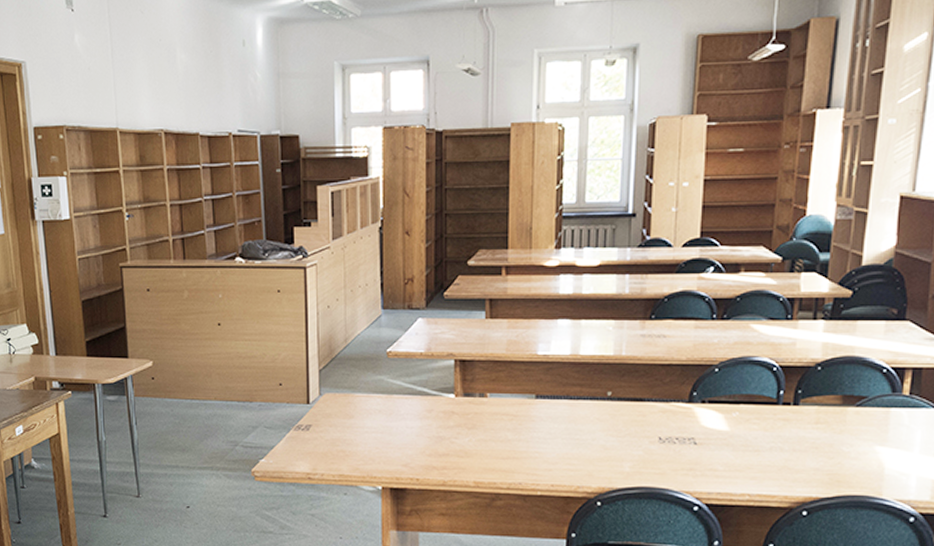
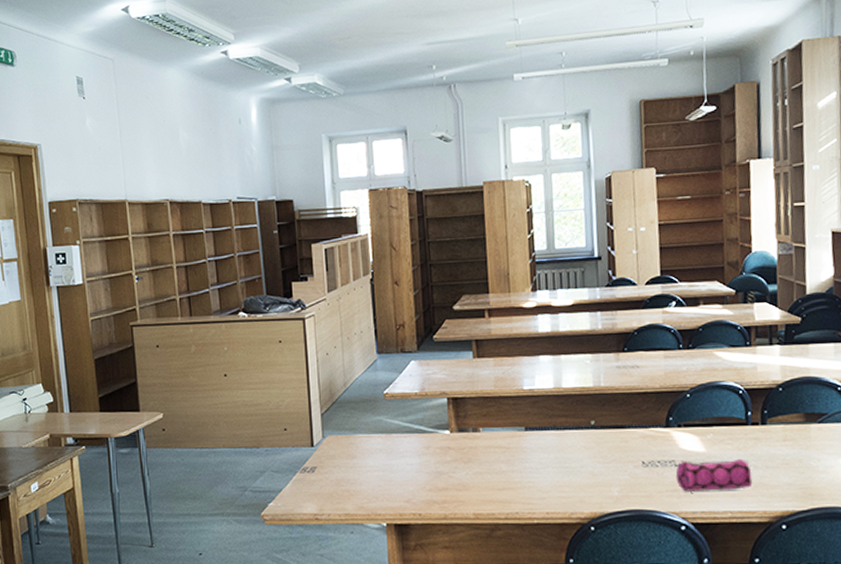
pencil case: none [693,437,777,472] -> present [675,458,753,492]

